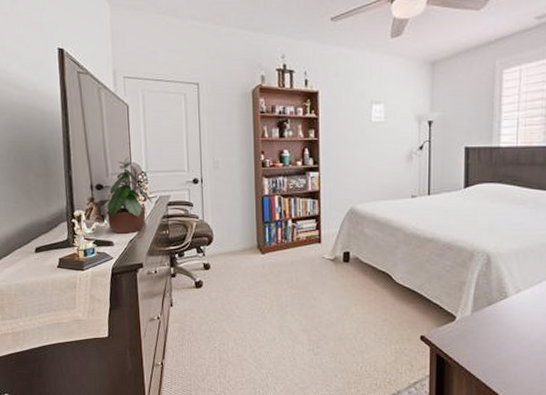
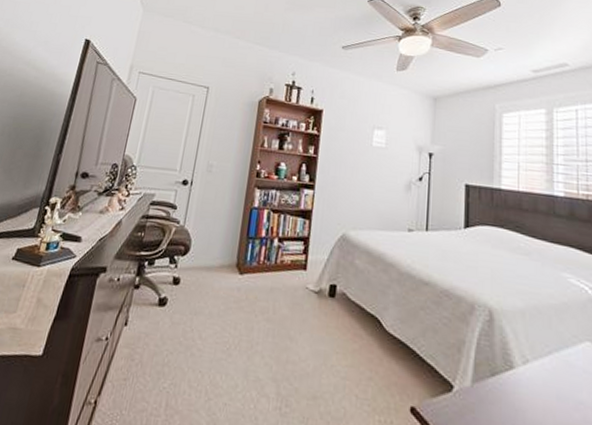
potted plant: present [106,157,153,235] -> none [82,148,136,231]

